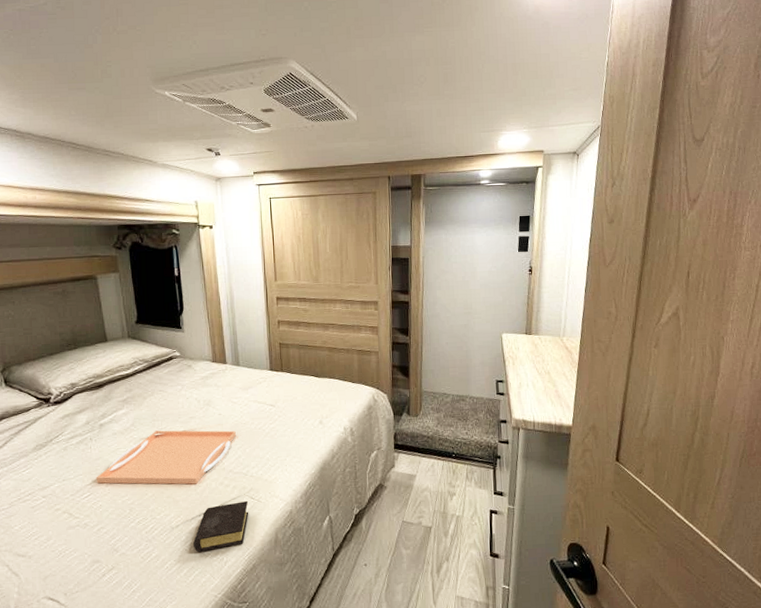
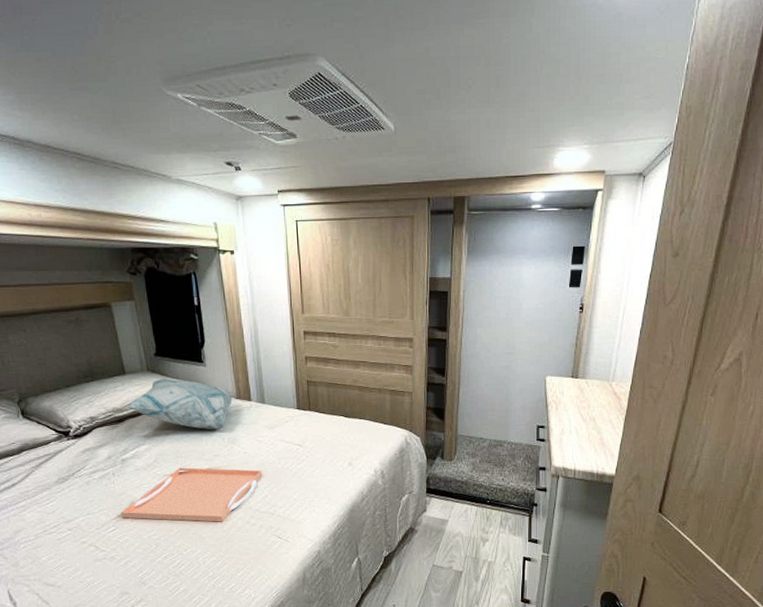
decorative pillow: none [105,344,209,393] -> present [125,378,232,430]
book: present [192,500,249,553] -> none [220,539,277,589]

